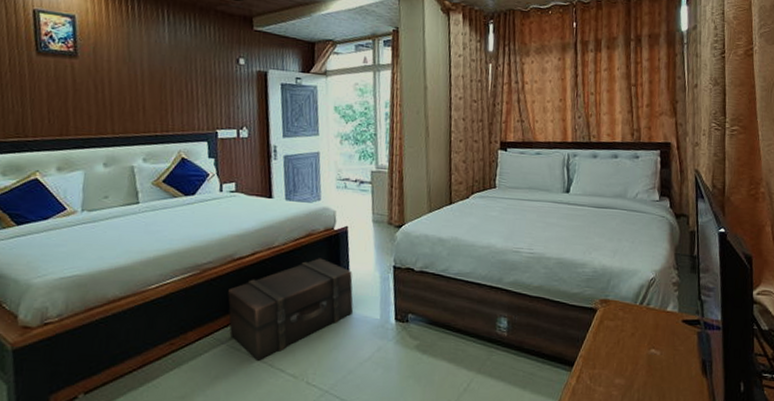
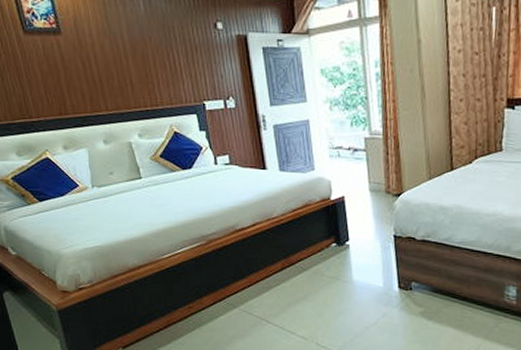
suitcase: present [228,258,353,361] -> none [235,228,356,323]

